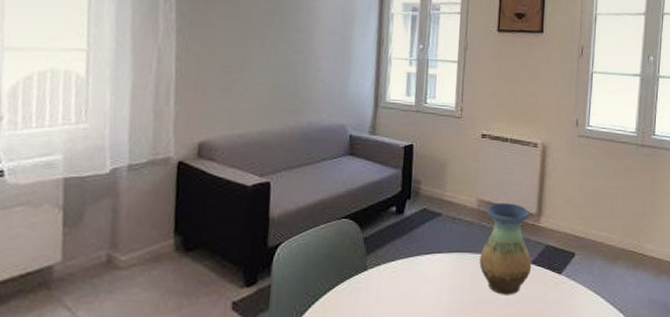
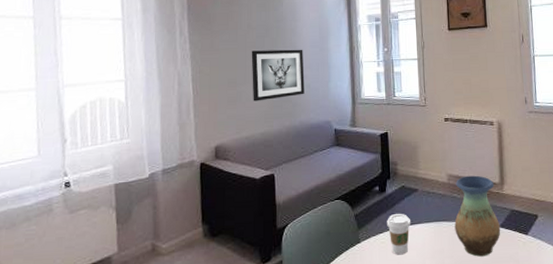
wall art: none [251,30,320,93] -> present [251,49,305,102]
coffee cup: none [401,239,430,287] -> present [387,213,411,255]

